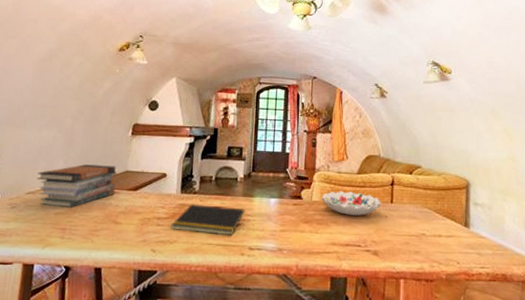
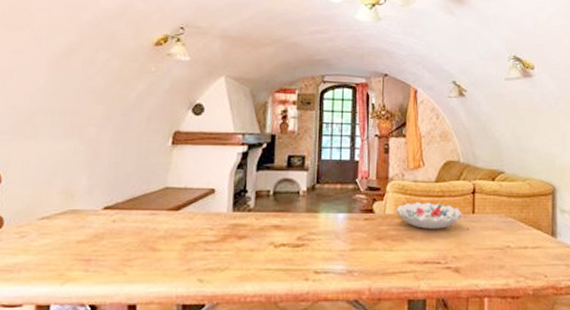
book stack: present [37,164,117,208] -> none [53,181,154,235]
notepad: present [170,204,245,236] -> none [221,224,309,259]

